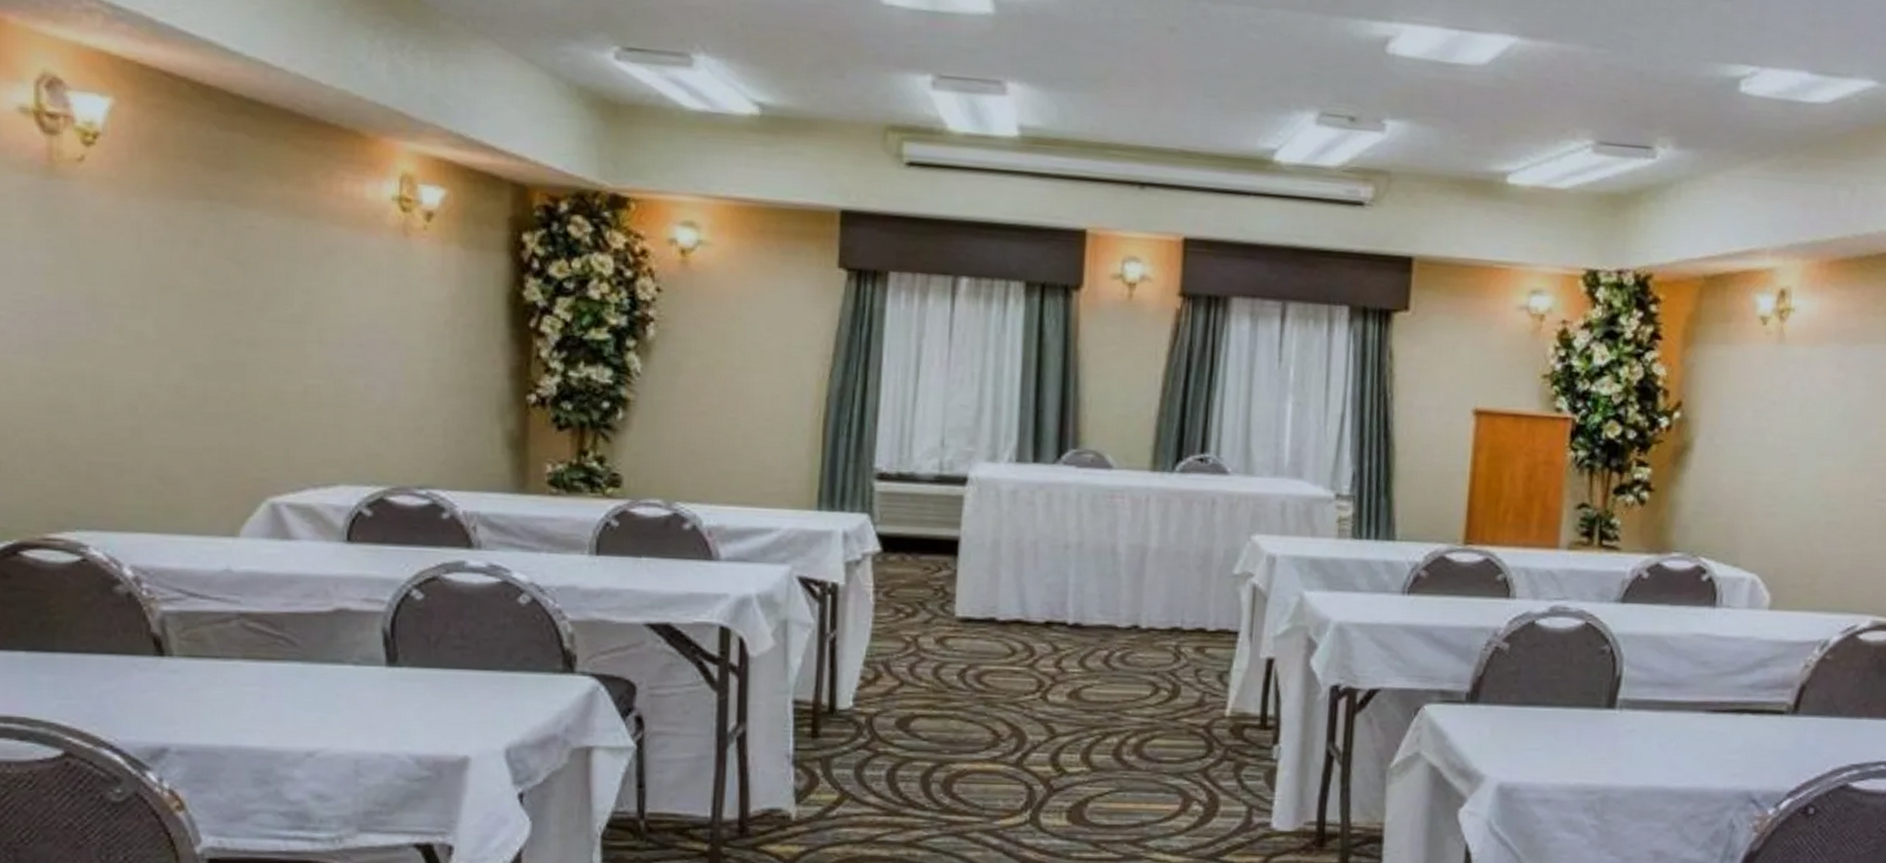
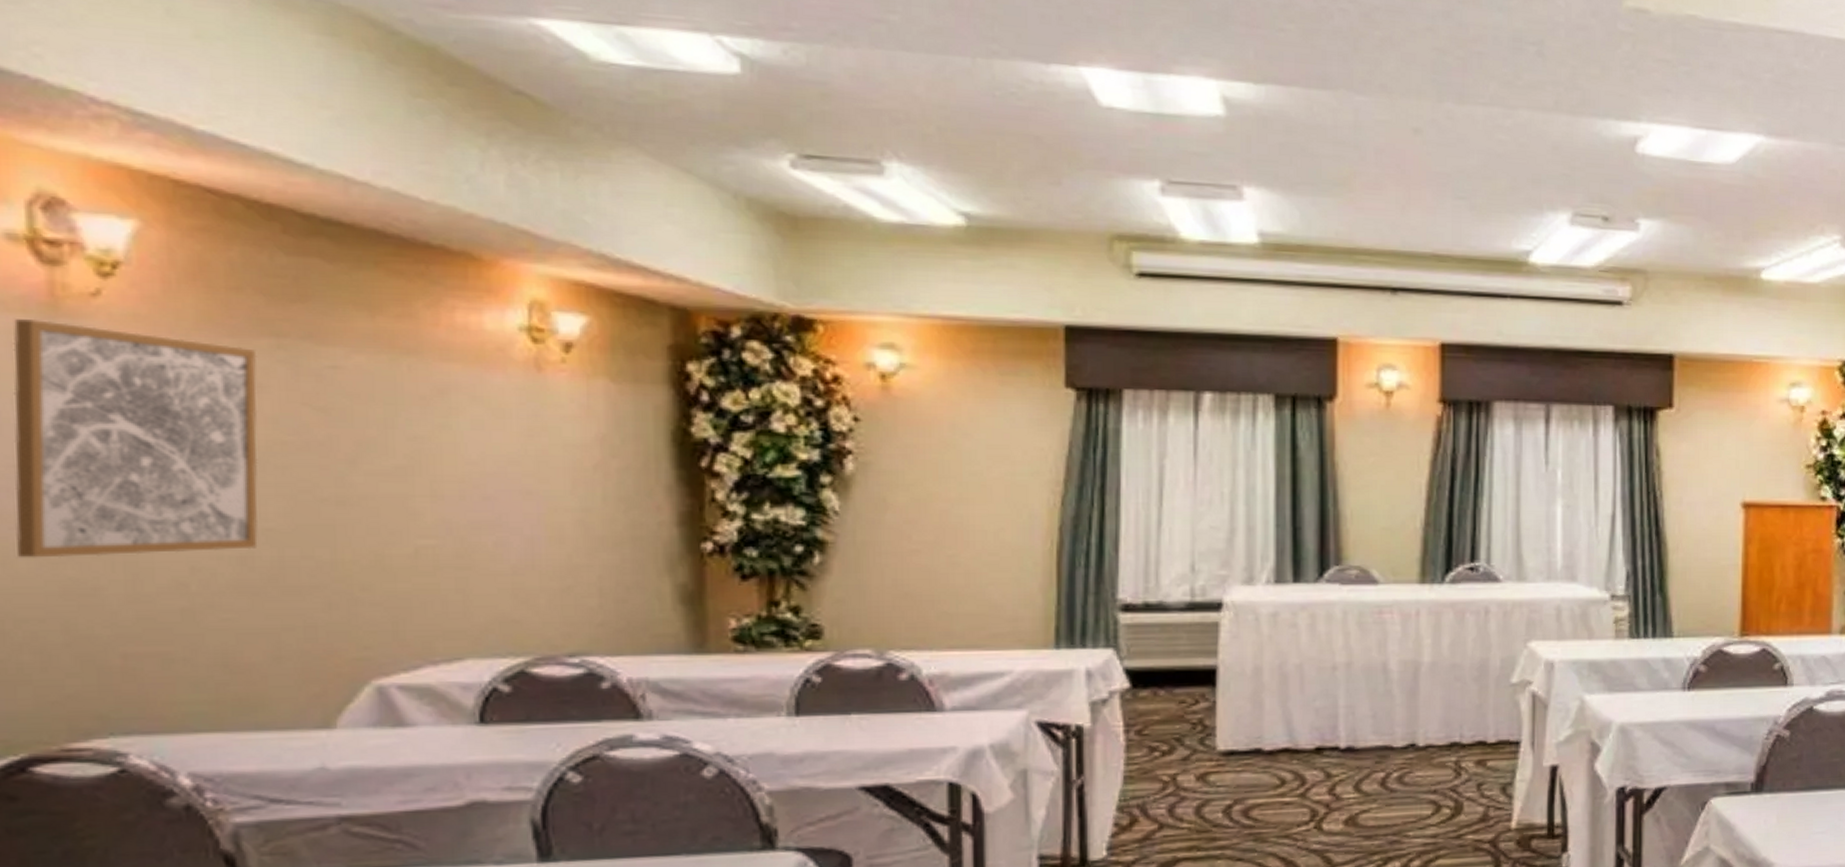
wall art: none [18,179,195,380] -> present [13,319,258,558]

